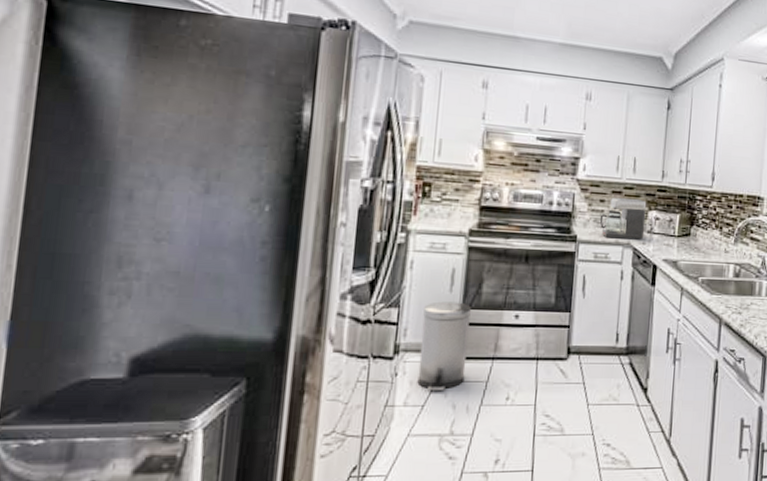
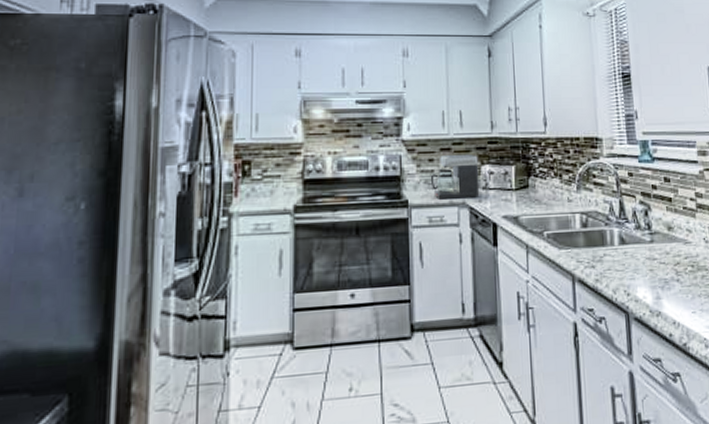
pedal bin: present [417,301,471,390] -> none [251,286,303,388]

